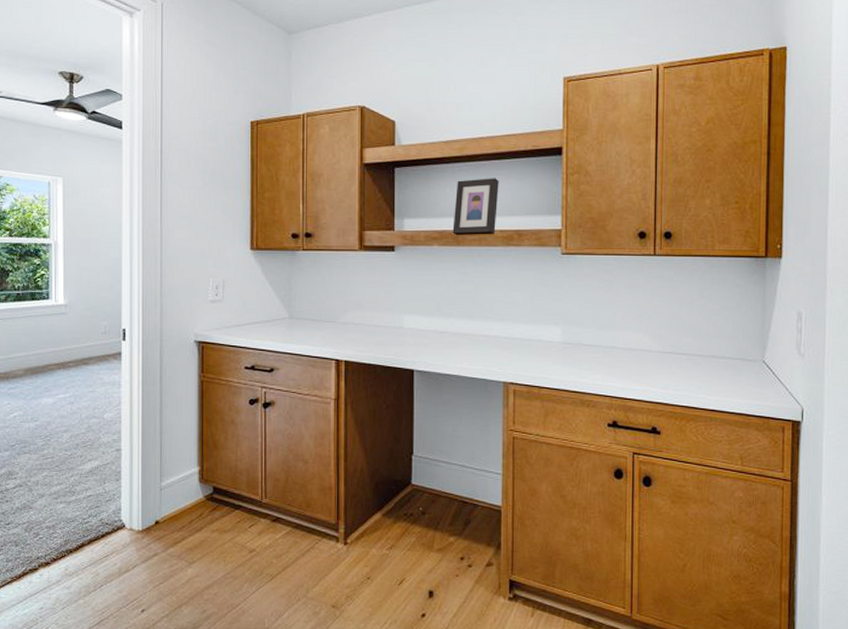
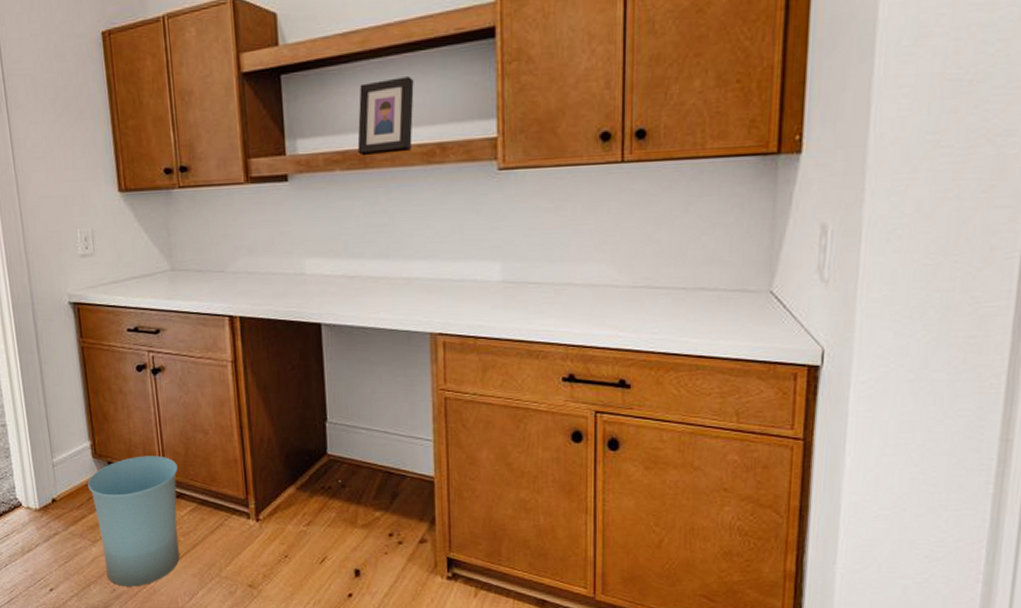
waste bin: none [192,481,277,608] -> present [88,456,180,587]

